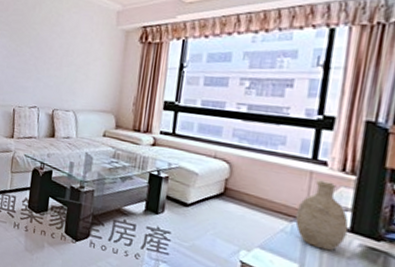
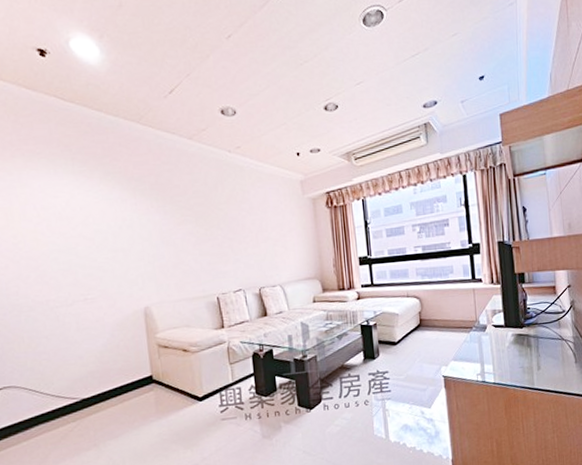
decorative vase: present [295,180,349,251] -> none [471,293,503,347]

